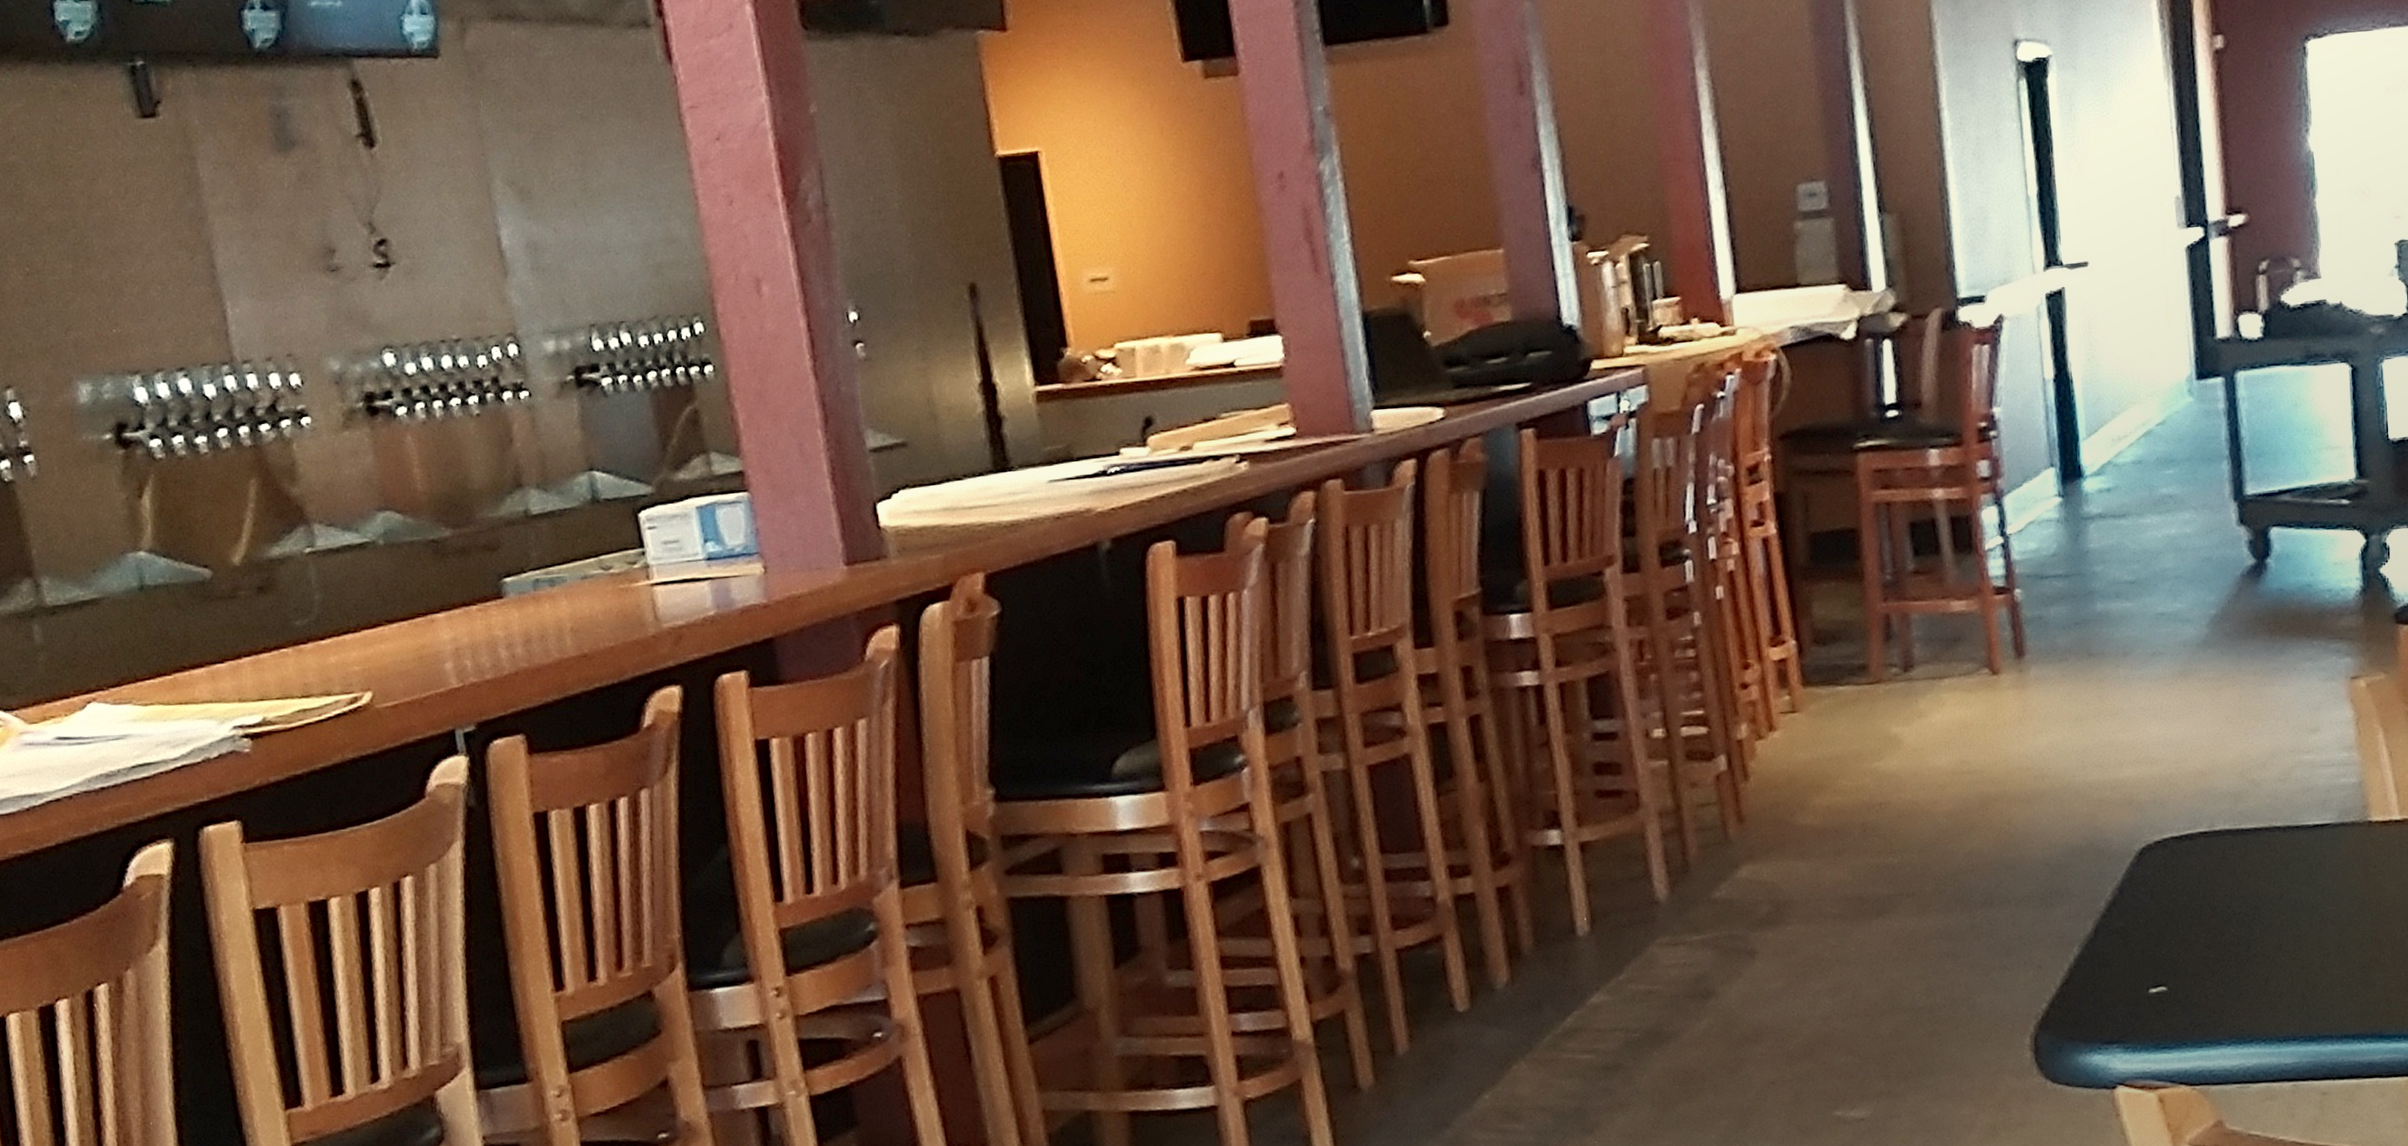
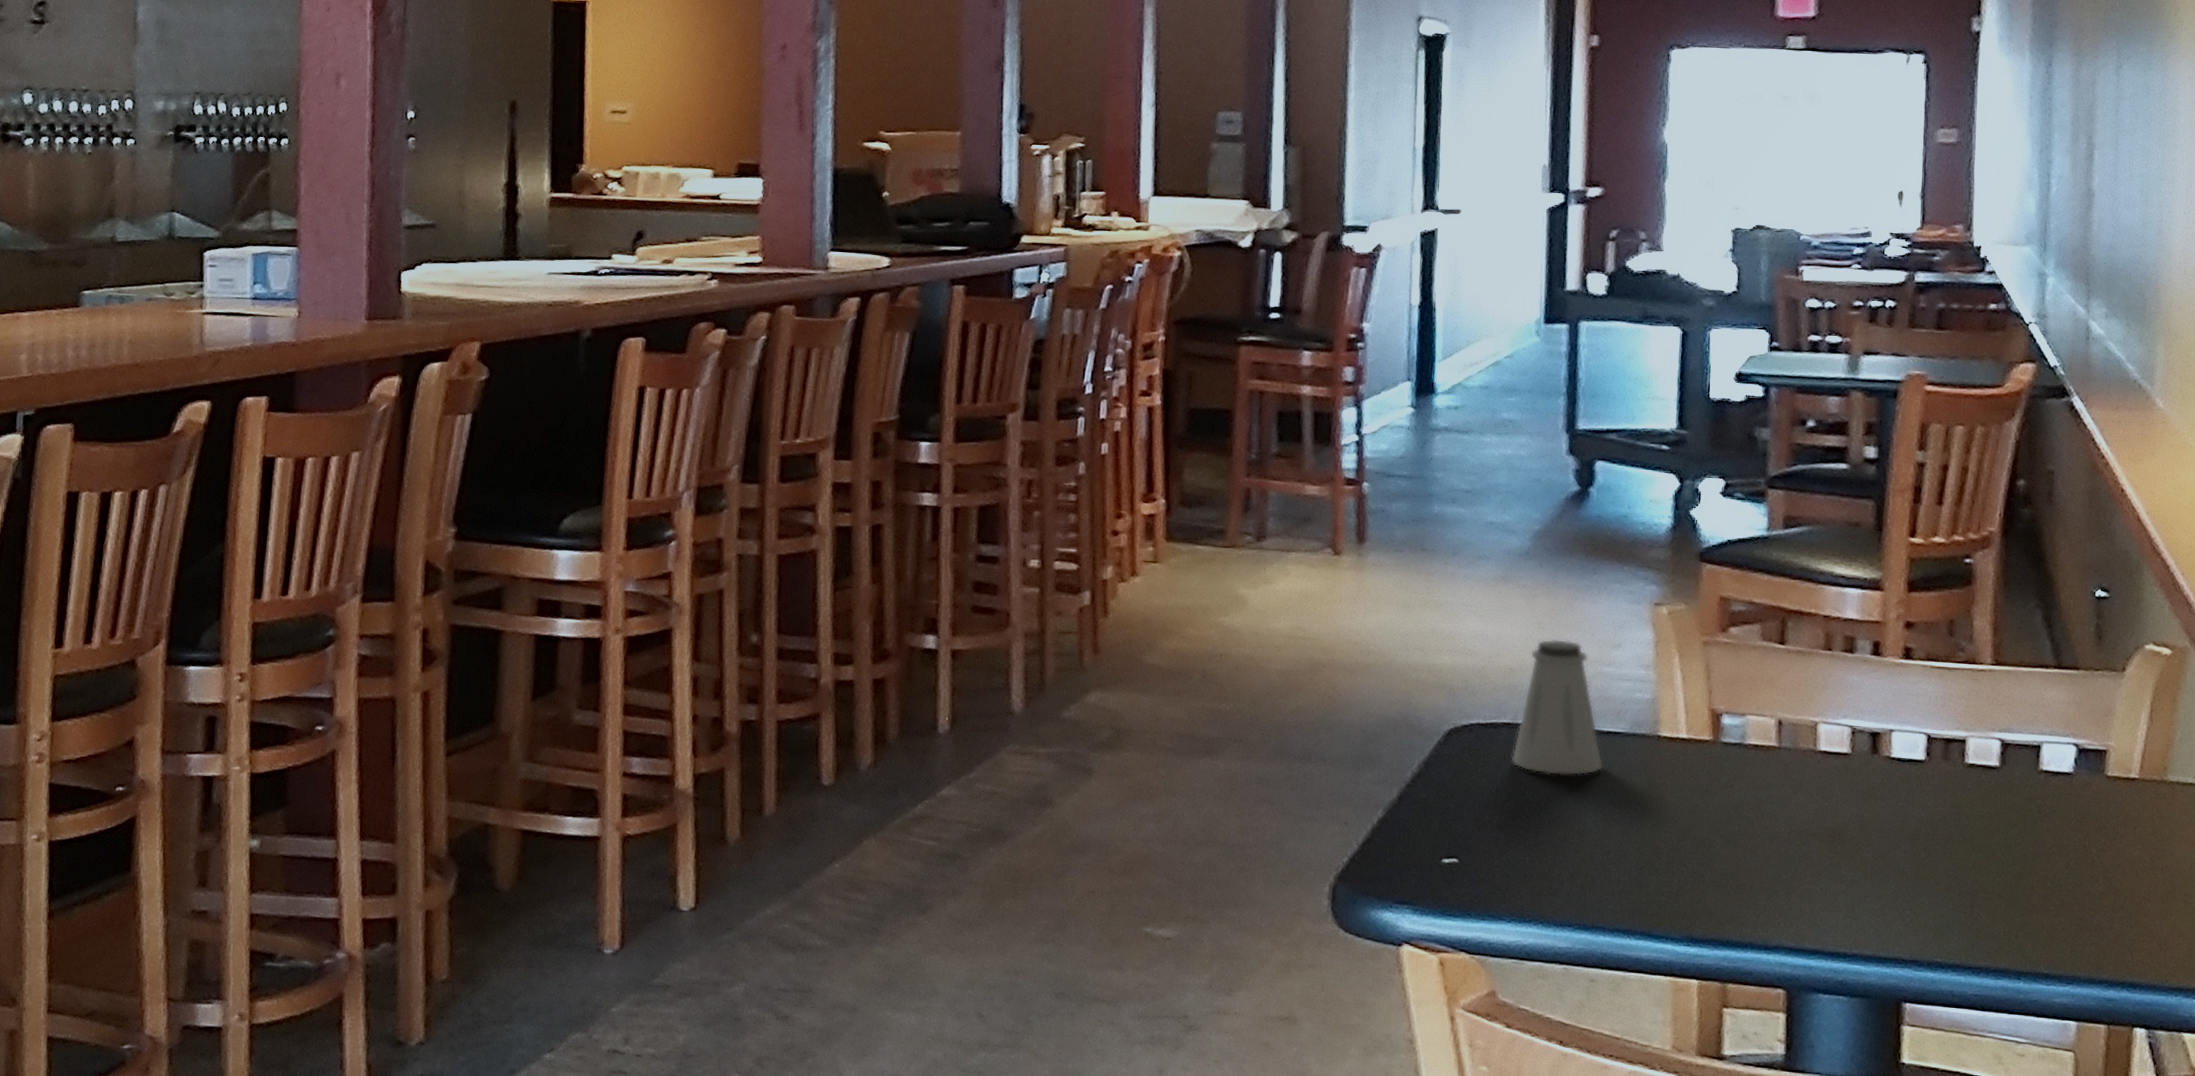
saltshaker: none [2212,731,2313,882] -> present [1511,638,1604,776]

